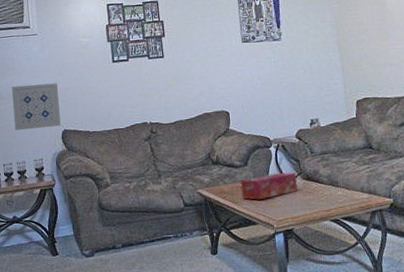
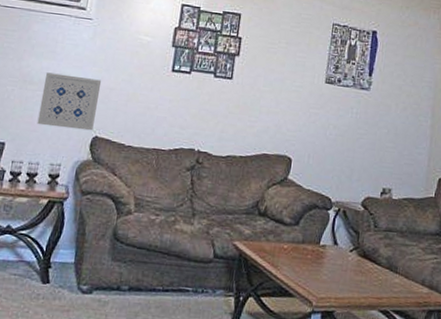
tissue box: present [240,172,298,200] -> none [283,240,352,269]

